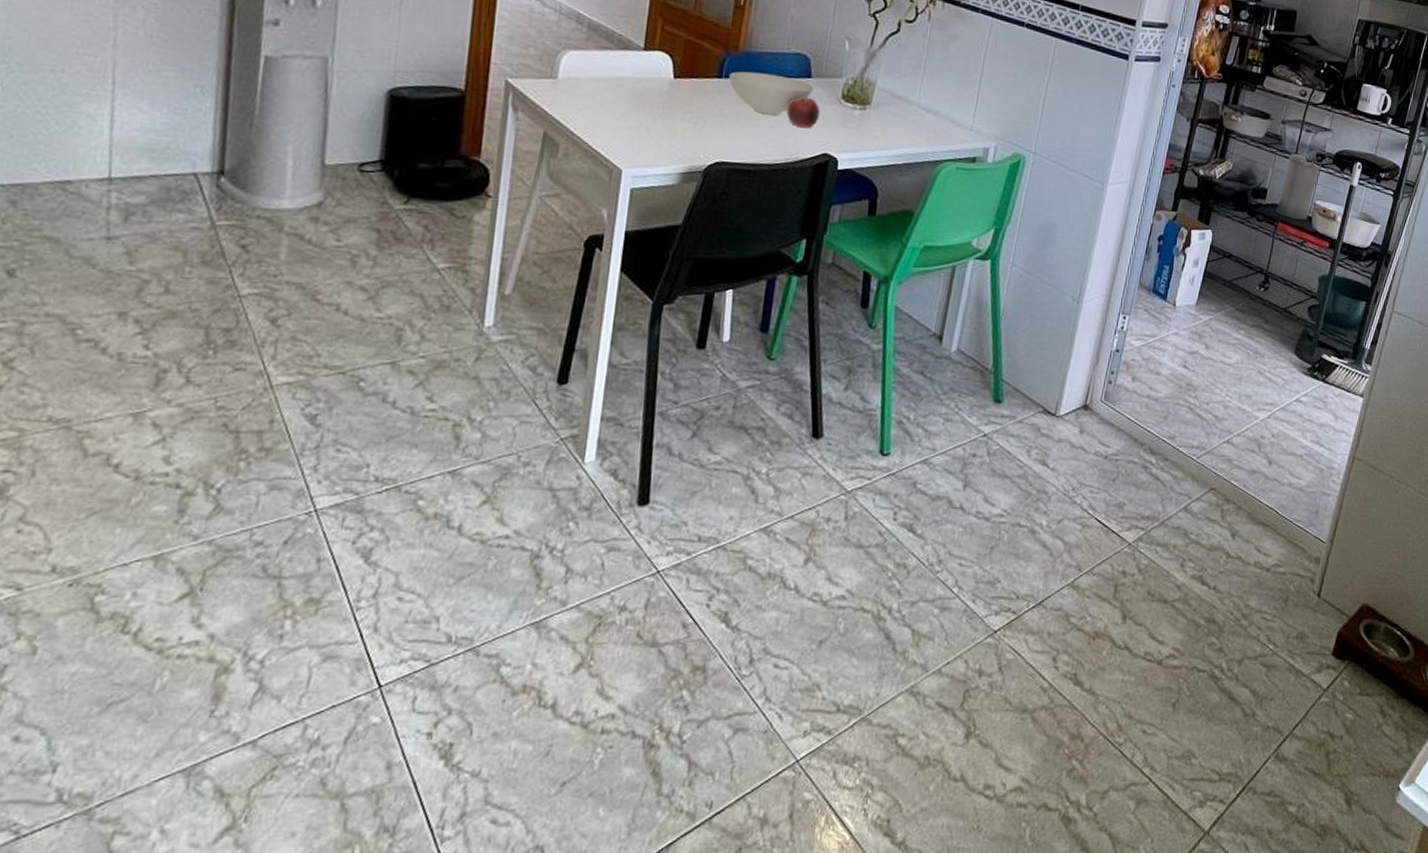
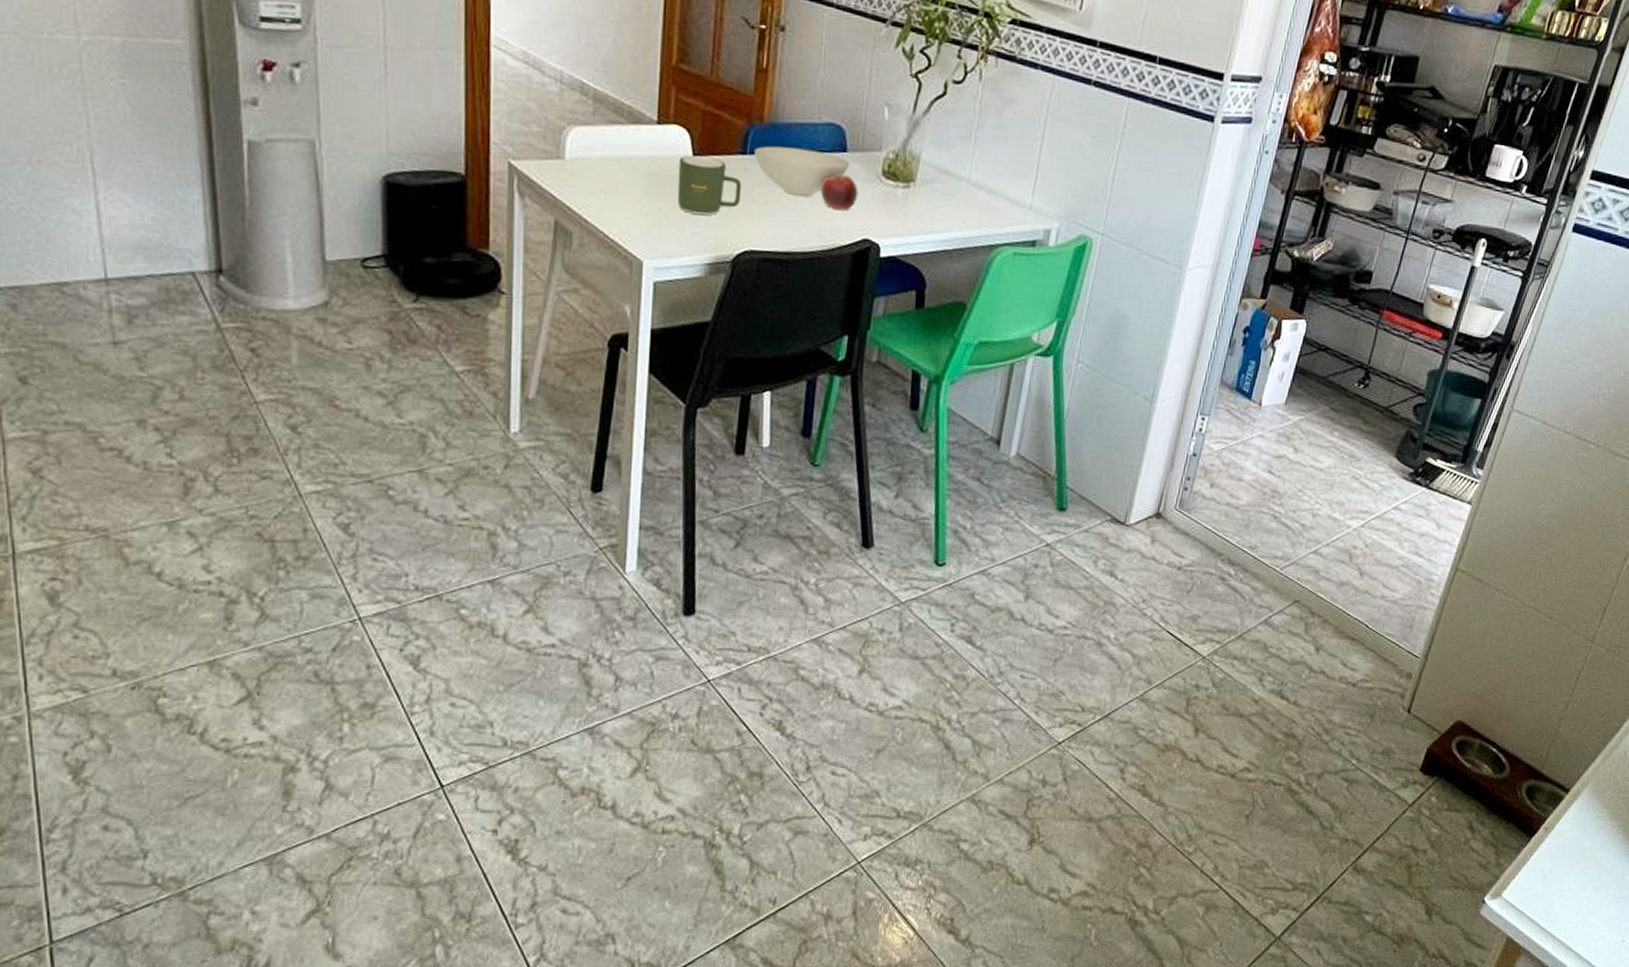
mug: none [657,77,717,131] -> present [677,155,742,216]
canister: present [1275,154,1321,221] -> none [1381,230,1439,308]

